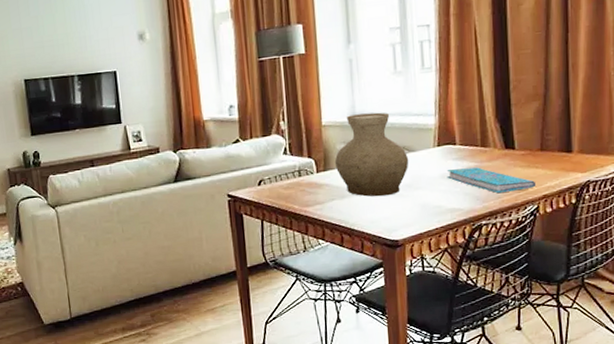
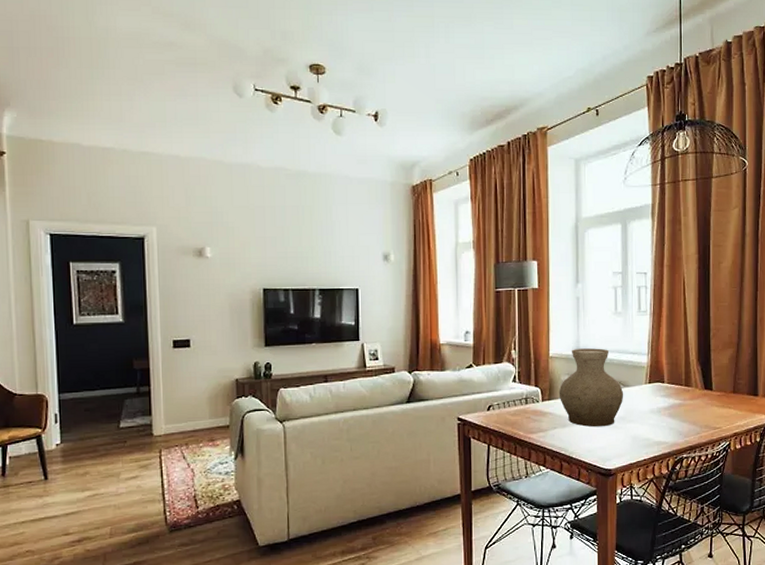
cover: present [446,167,537,194] -> none [655,404,729,430]

